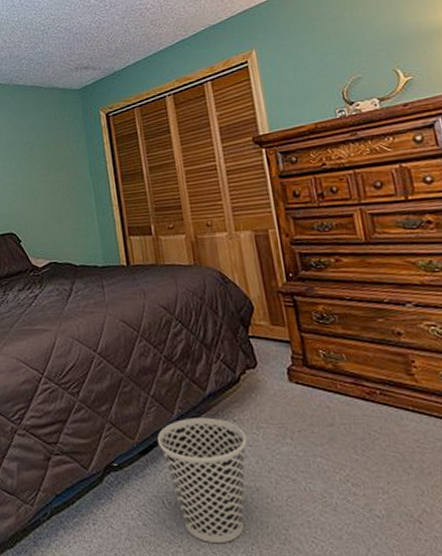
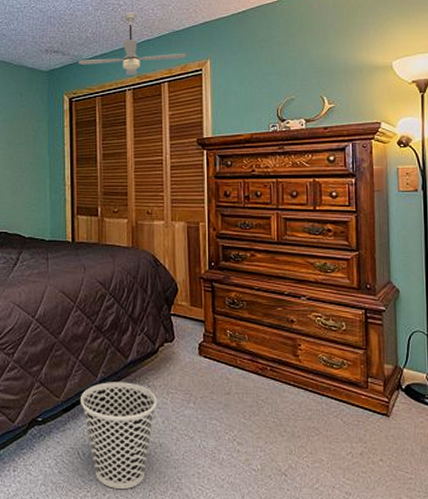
ceiling fan: none [110,14,228,81] -> present [77,13,187,75]

